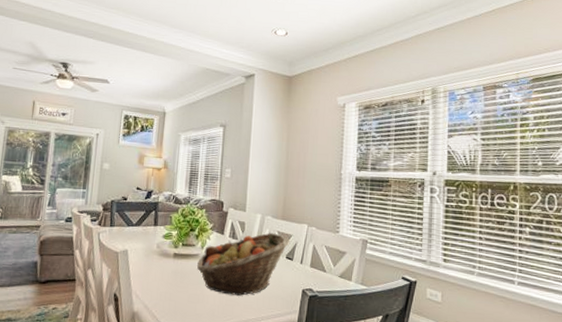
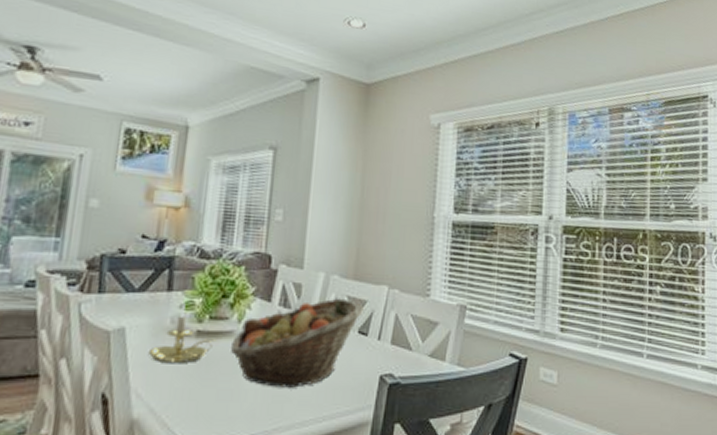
candle holder: none [142,233,187,275] -> present [148,302,217,363]

